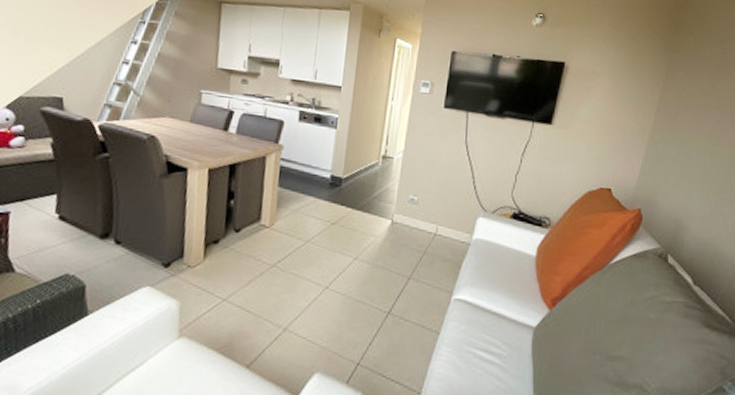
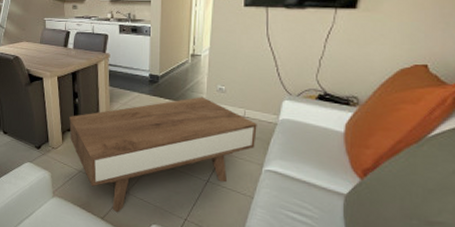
coffee table: none [215,207,449,358] -> present [69,96,257,213]

